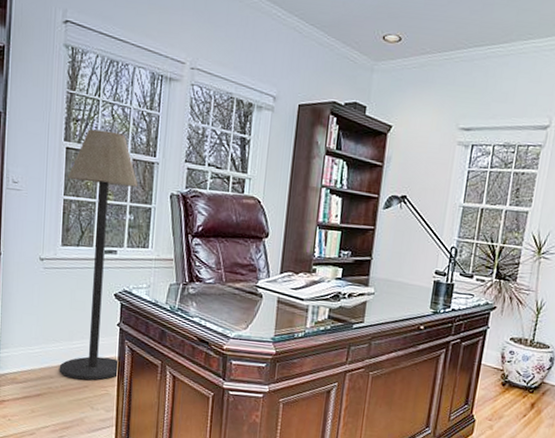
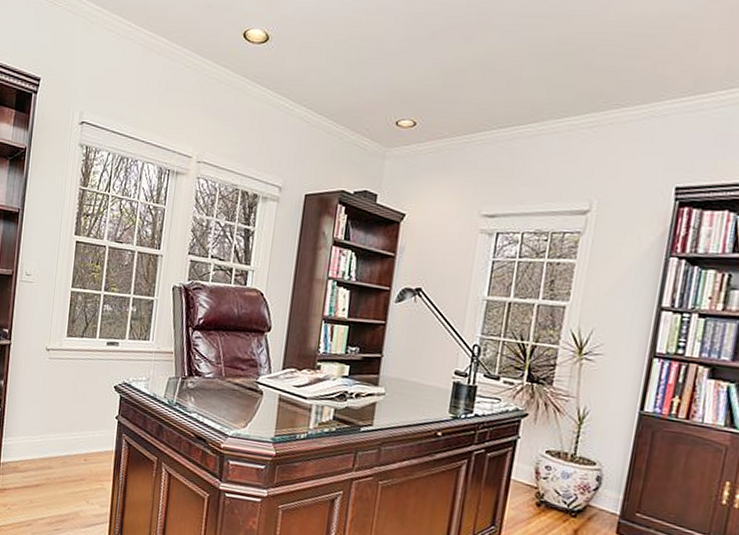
floor lamp: present [59,129,138,380] -> none [58,223,142,474]

